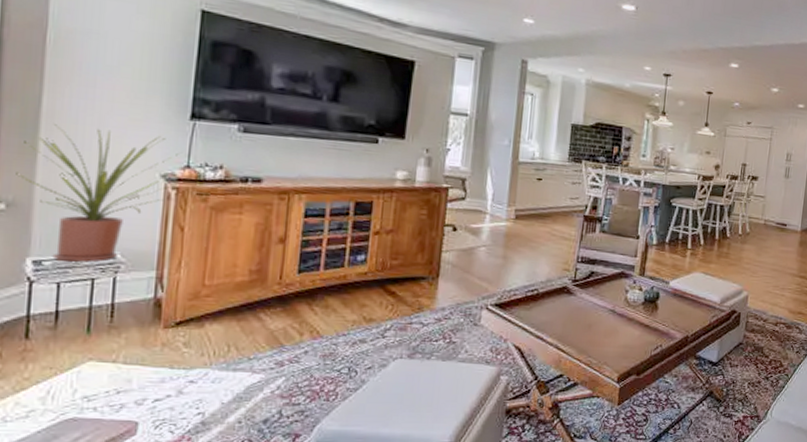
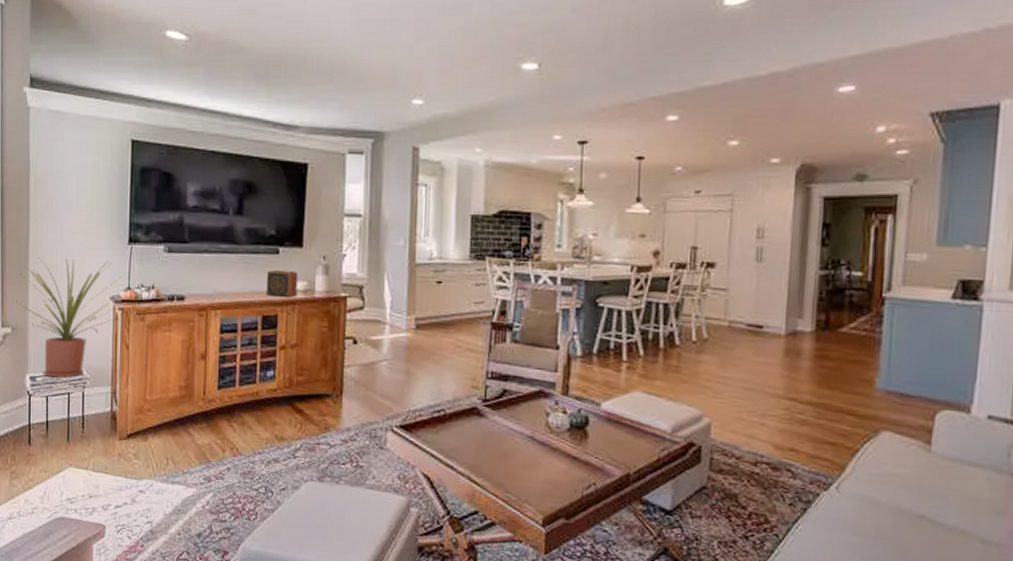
decorative box: none [362,158,398,186] -> present [267,269,298,298]

